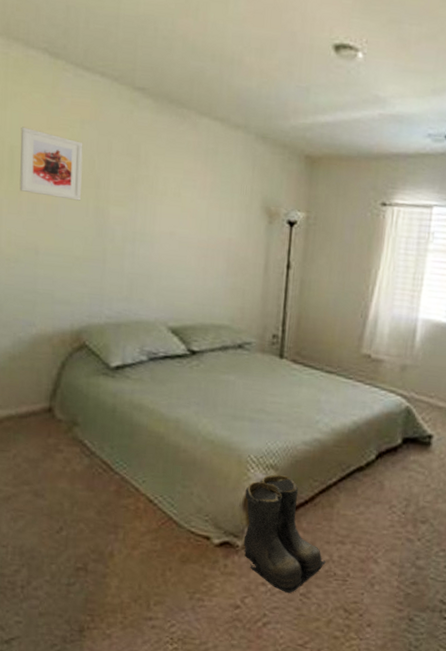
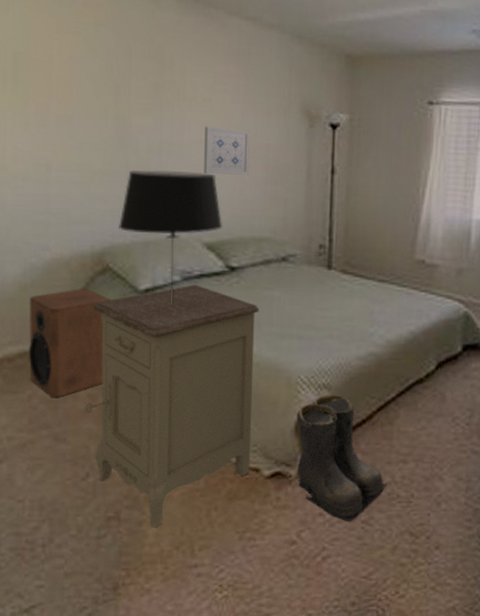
speaker: none [15,362,87,458] -> present [29,288,112,397]
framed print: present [19,126,83,201] -> none [25,30,99,110]
nightstand: none [61,365,216,581] -> present [85,285,260,528]
table lamp: none [95,256,187,381] -> present [119,169,223,304]
wall art: none [171,219,214,266] -> present [204,126,250,175]

